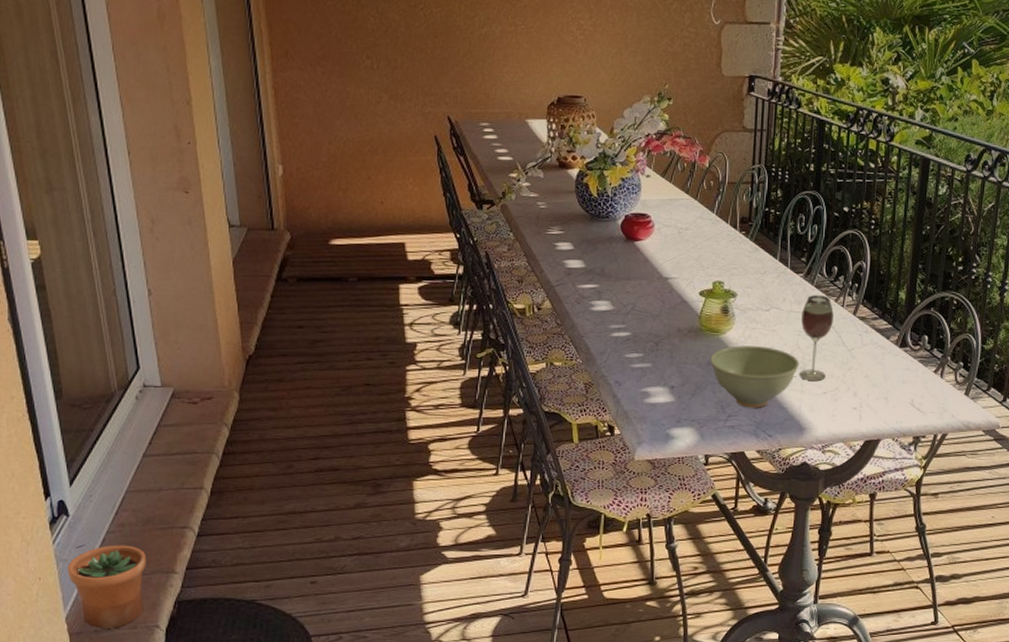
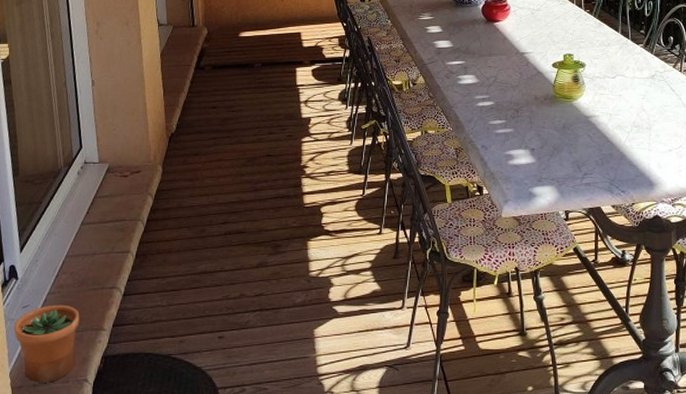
bowl: present [710,345,800,408] -> none [565,110,645,166]
wineglass: present [799,295,834,381] -> none [644,63,673,139]

